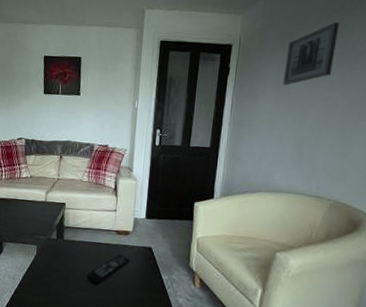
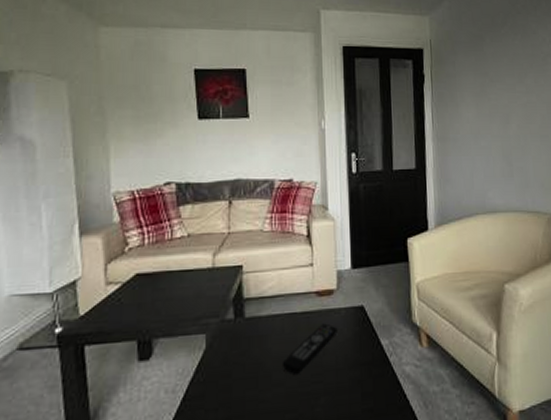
wall art: present [283,22,340,85] -> none [479,23,526,91]

